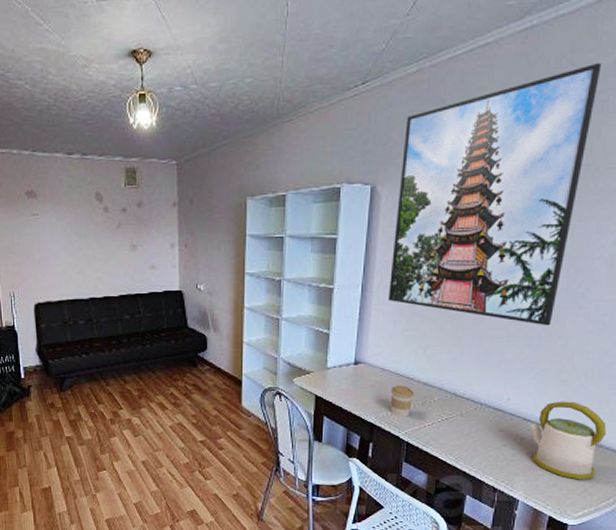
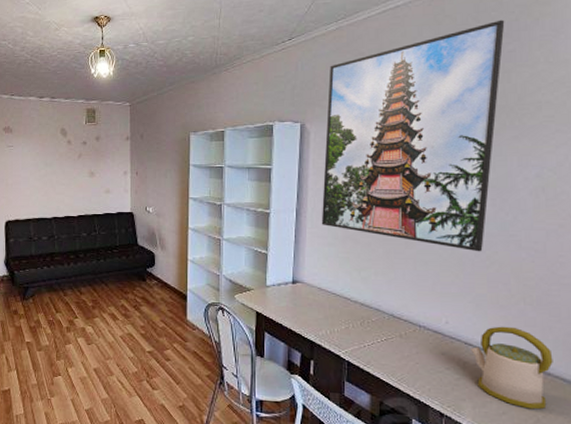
coffee cup: present [390,385,414,418] -> none [329,305,352,337]

